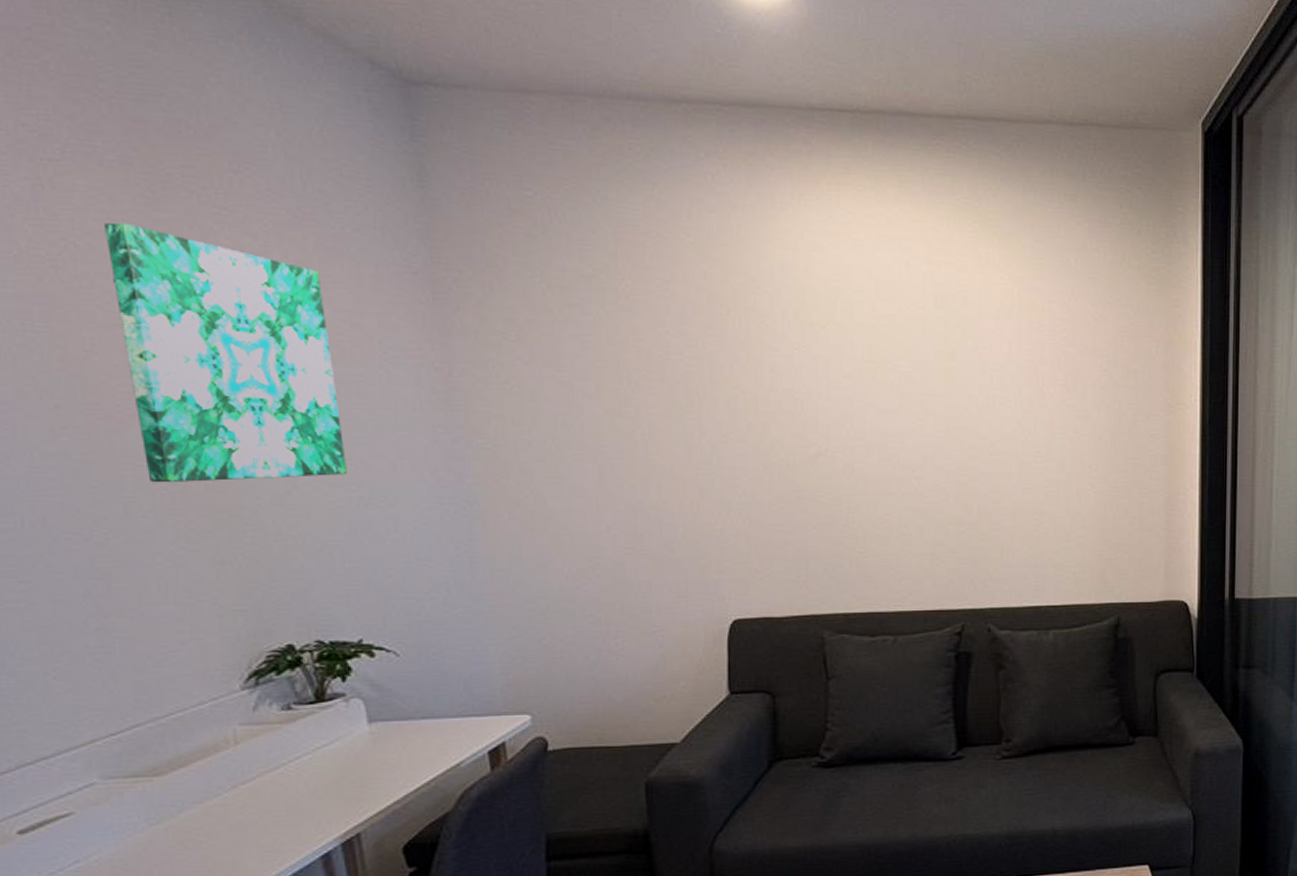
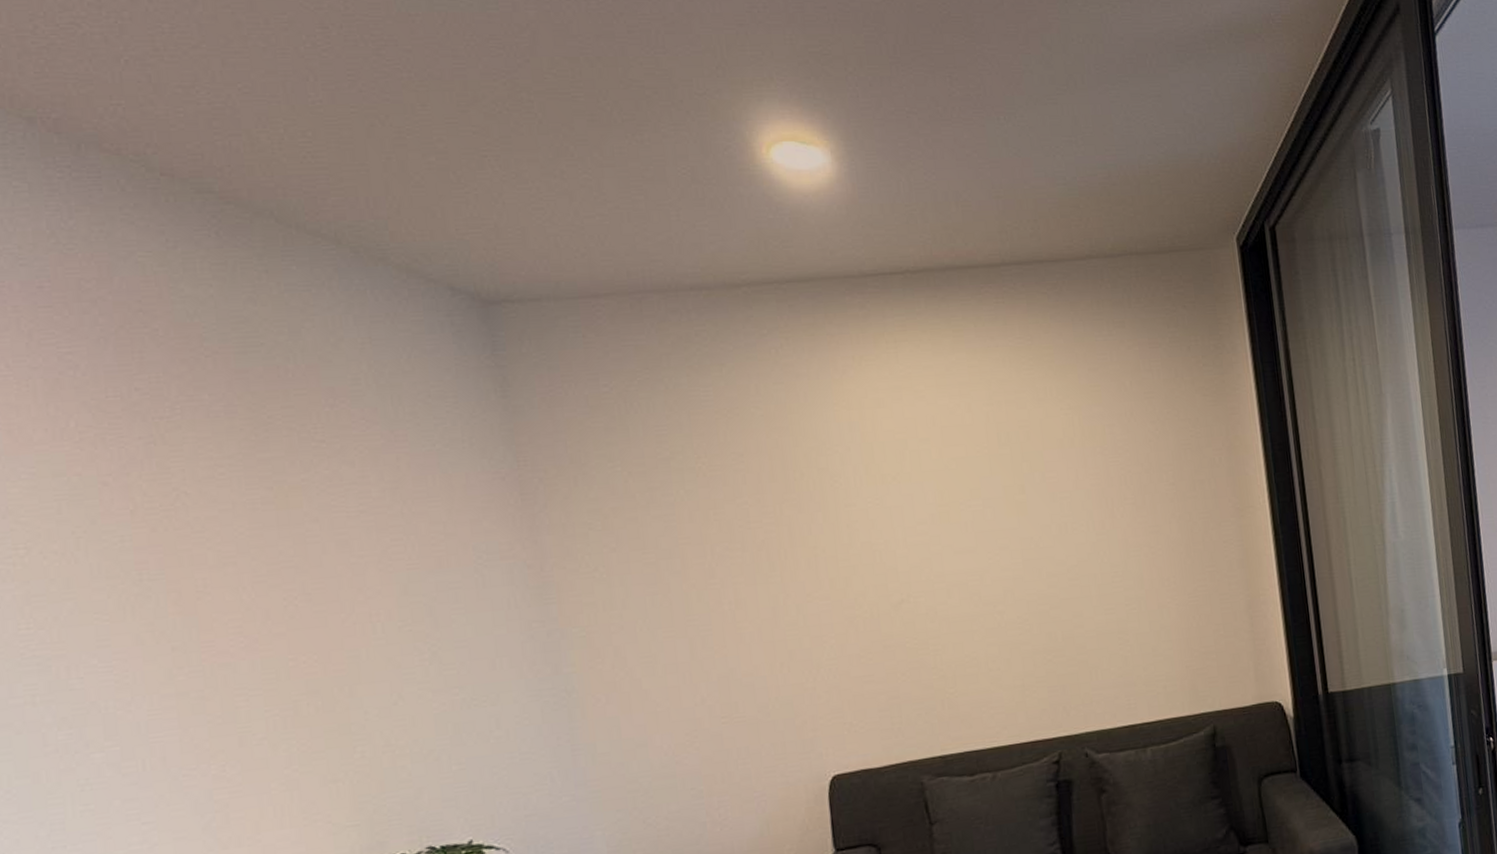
wall art: present [104,222,347,483] -> none [213,467,449,711]

